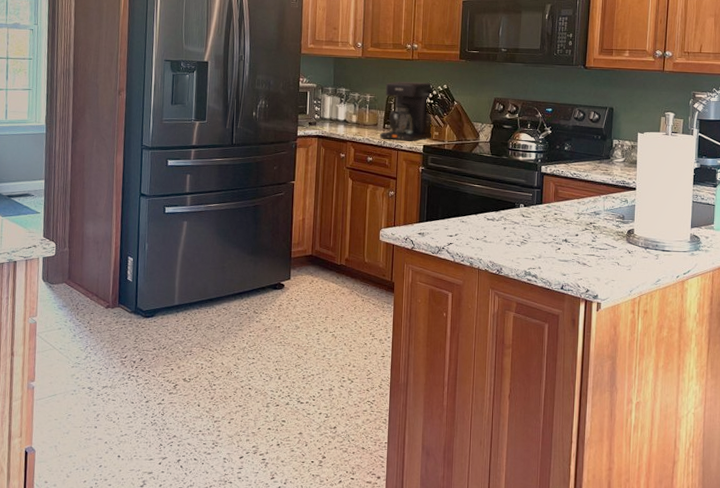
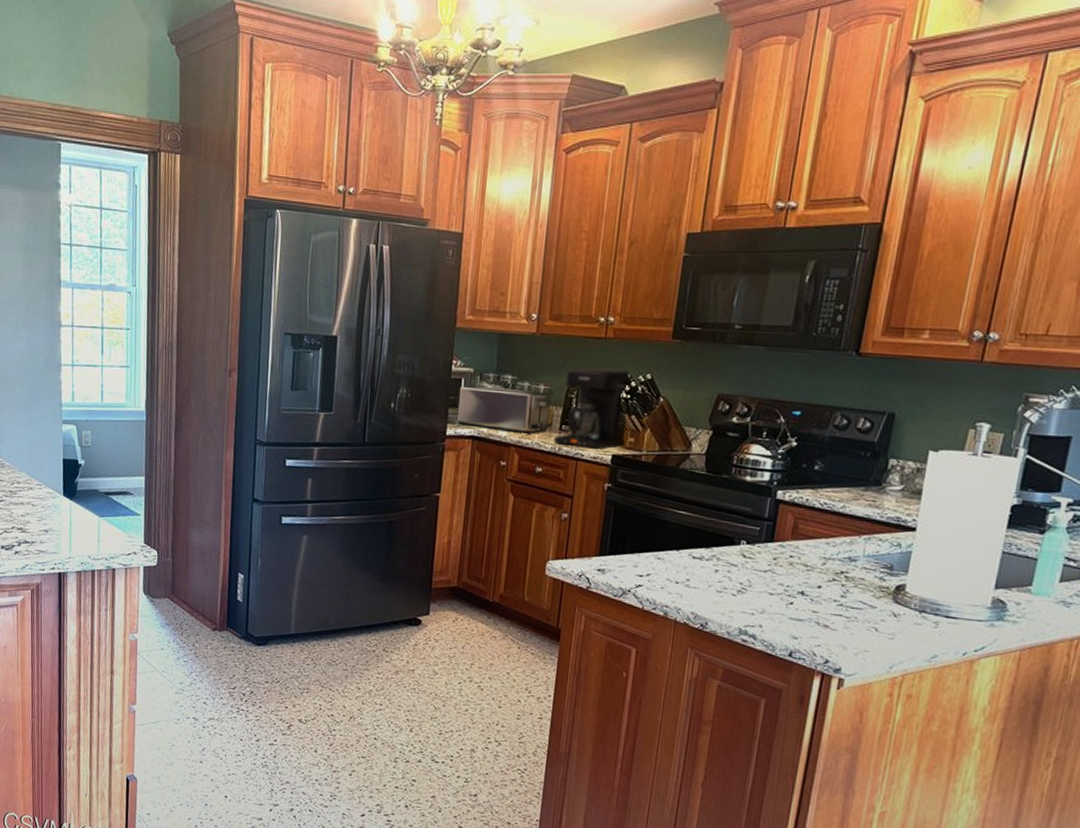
toaster: none [306,97,375,133] -> present [457,385,551,435]

